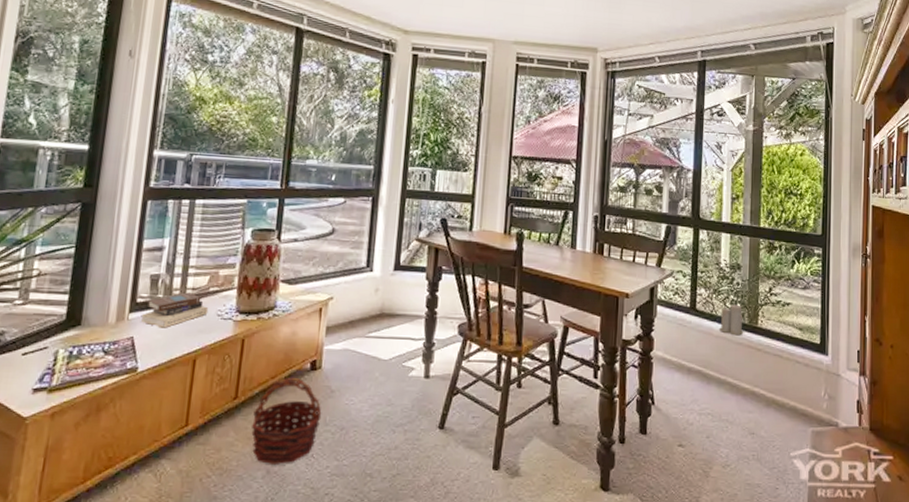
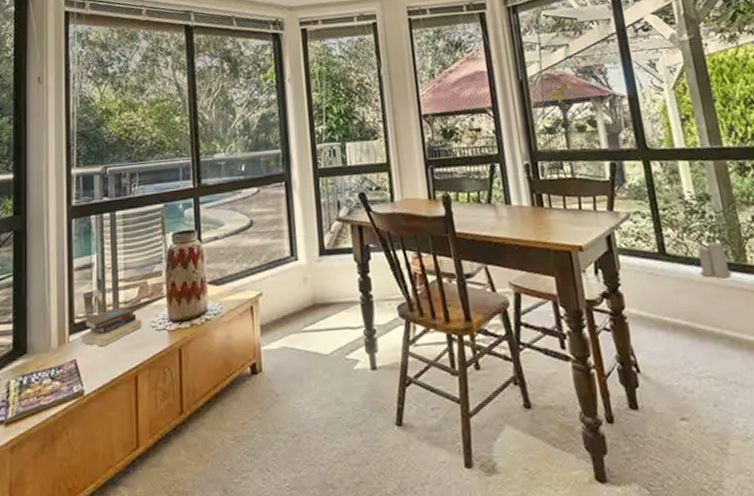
basket: present [251,377,322,464] -> none [201,384,271,482]

